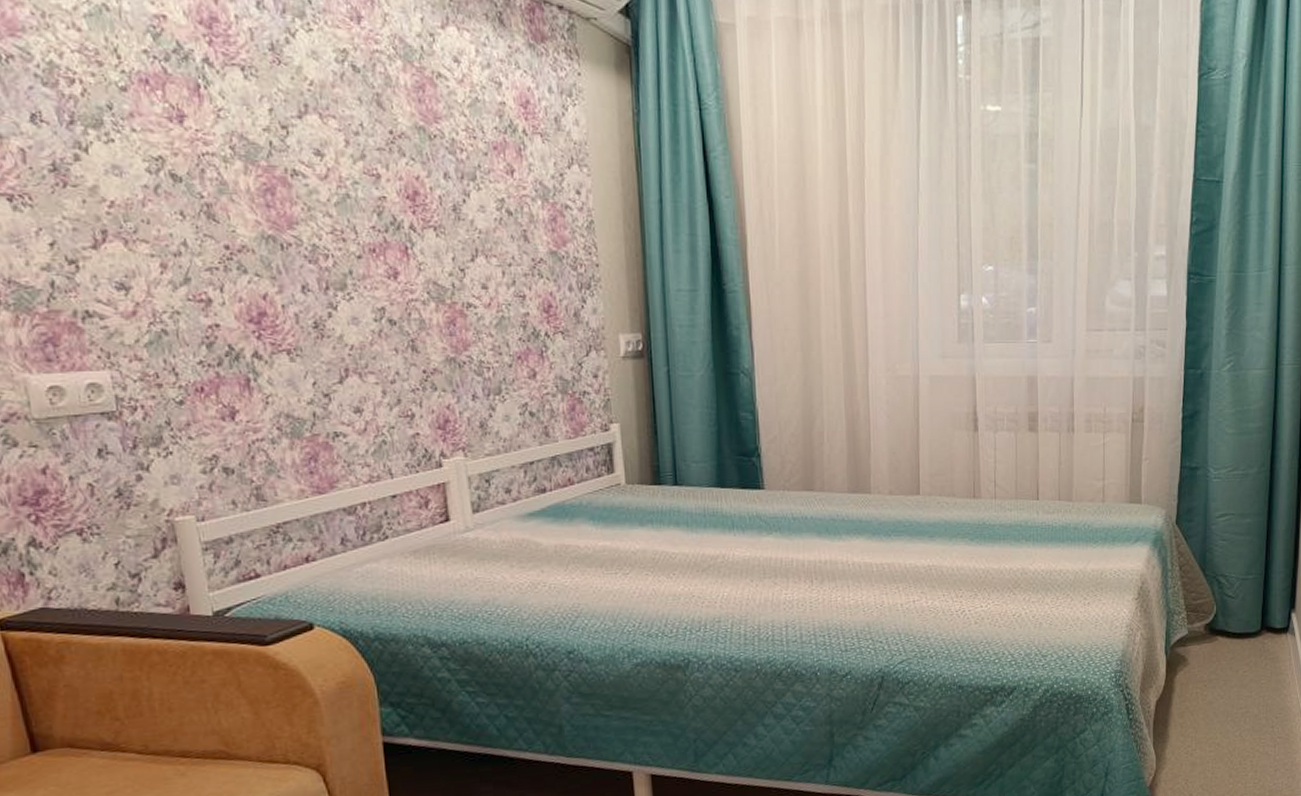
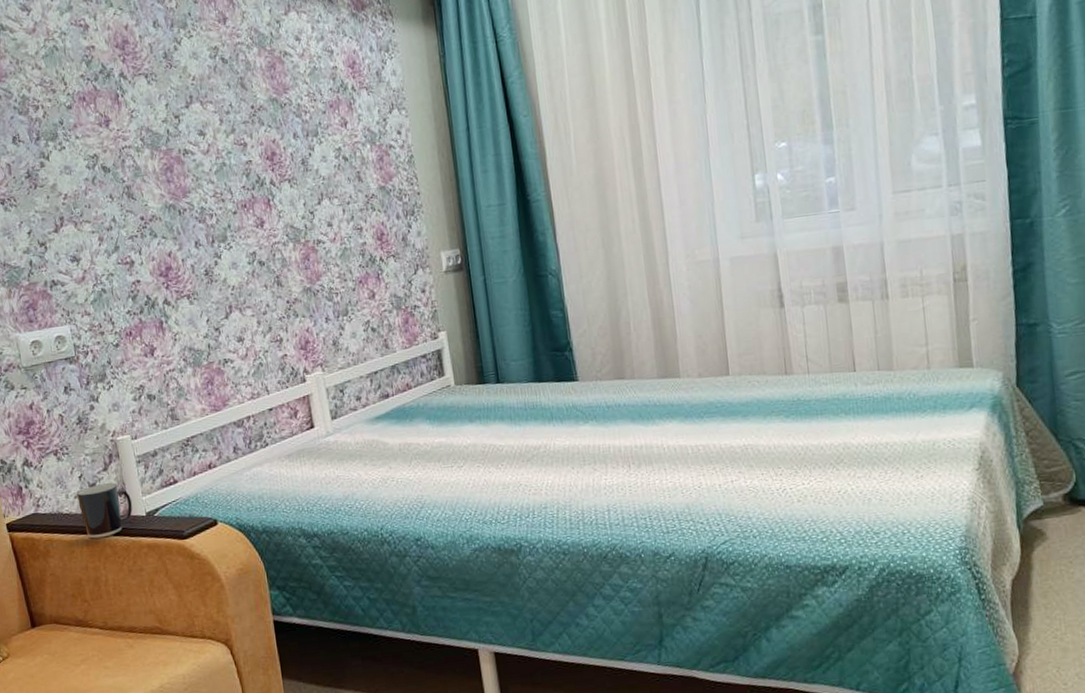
mug: none [109,574,193,642] -> present [76,483,133,539]

